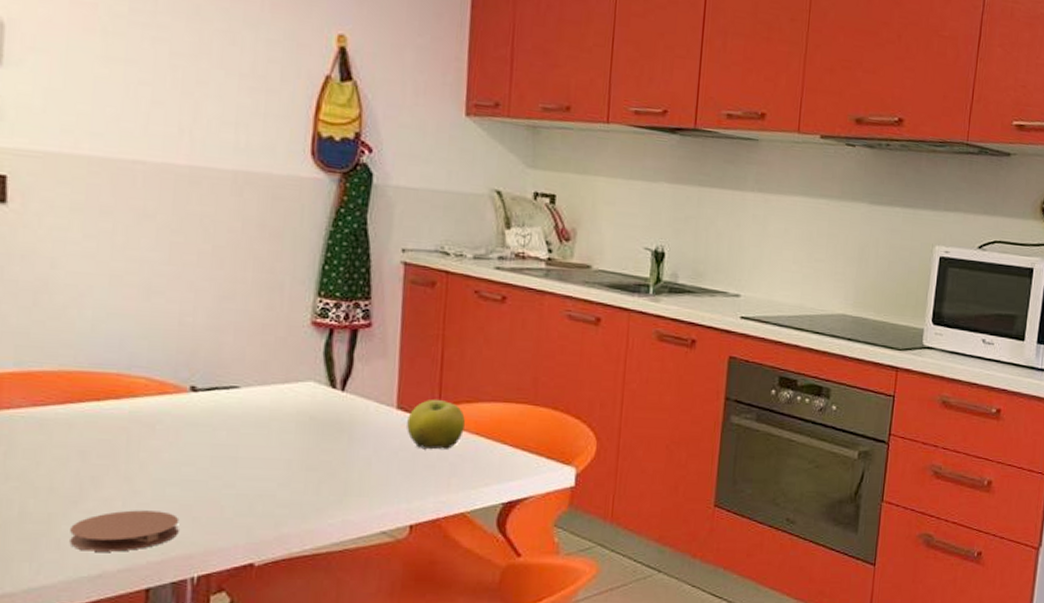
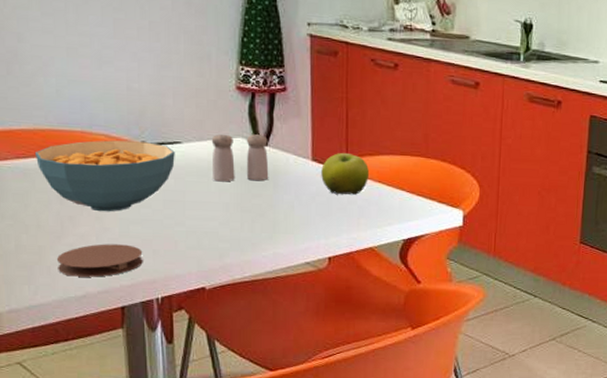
cereal bowl: none [56,384,230,471] -> present [34,140,175,212]
salt and pepper shaker: none [274,377,345,435] -> present [211,134,269,182]

